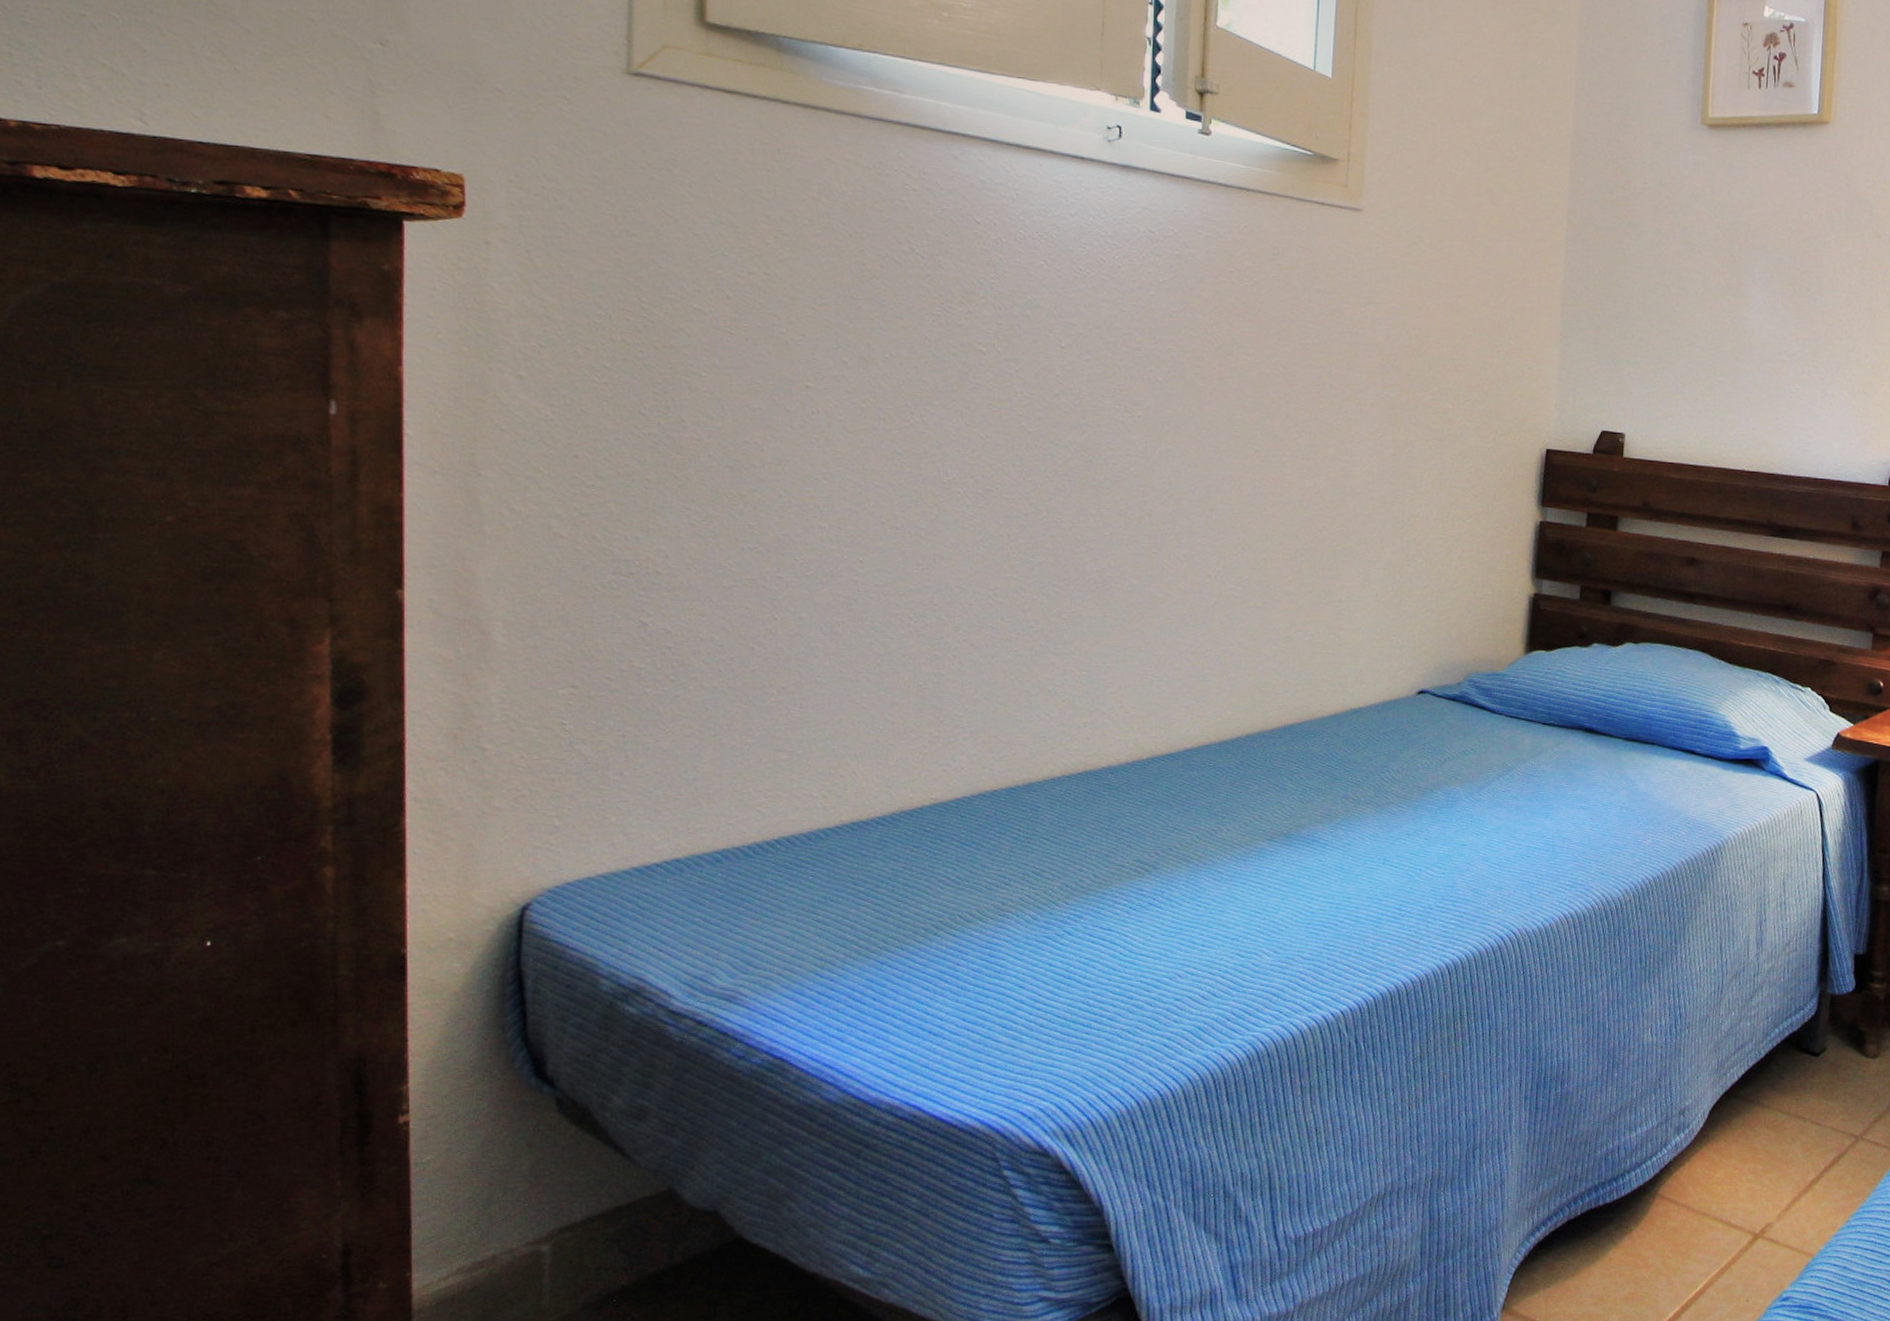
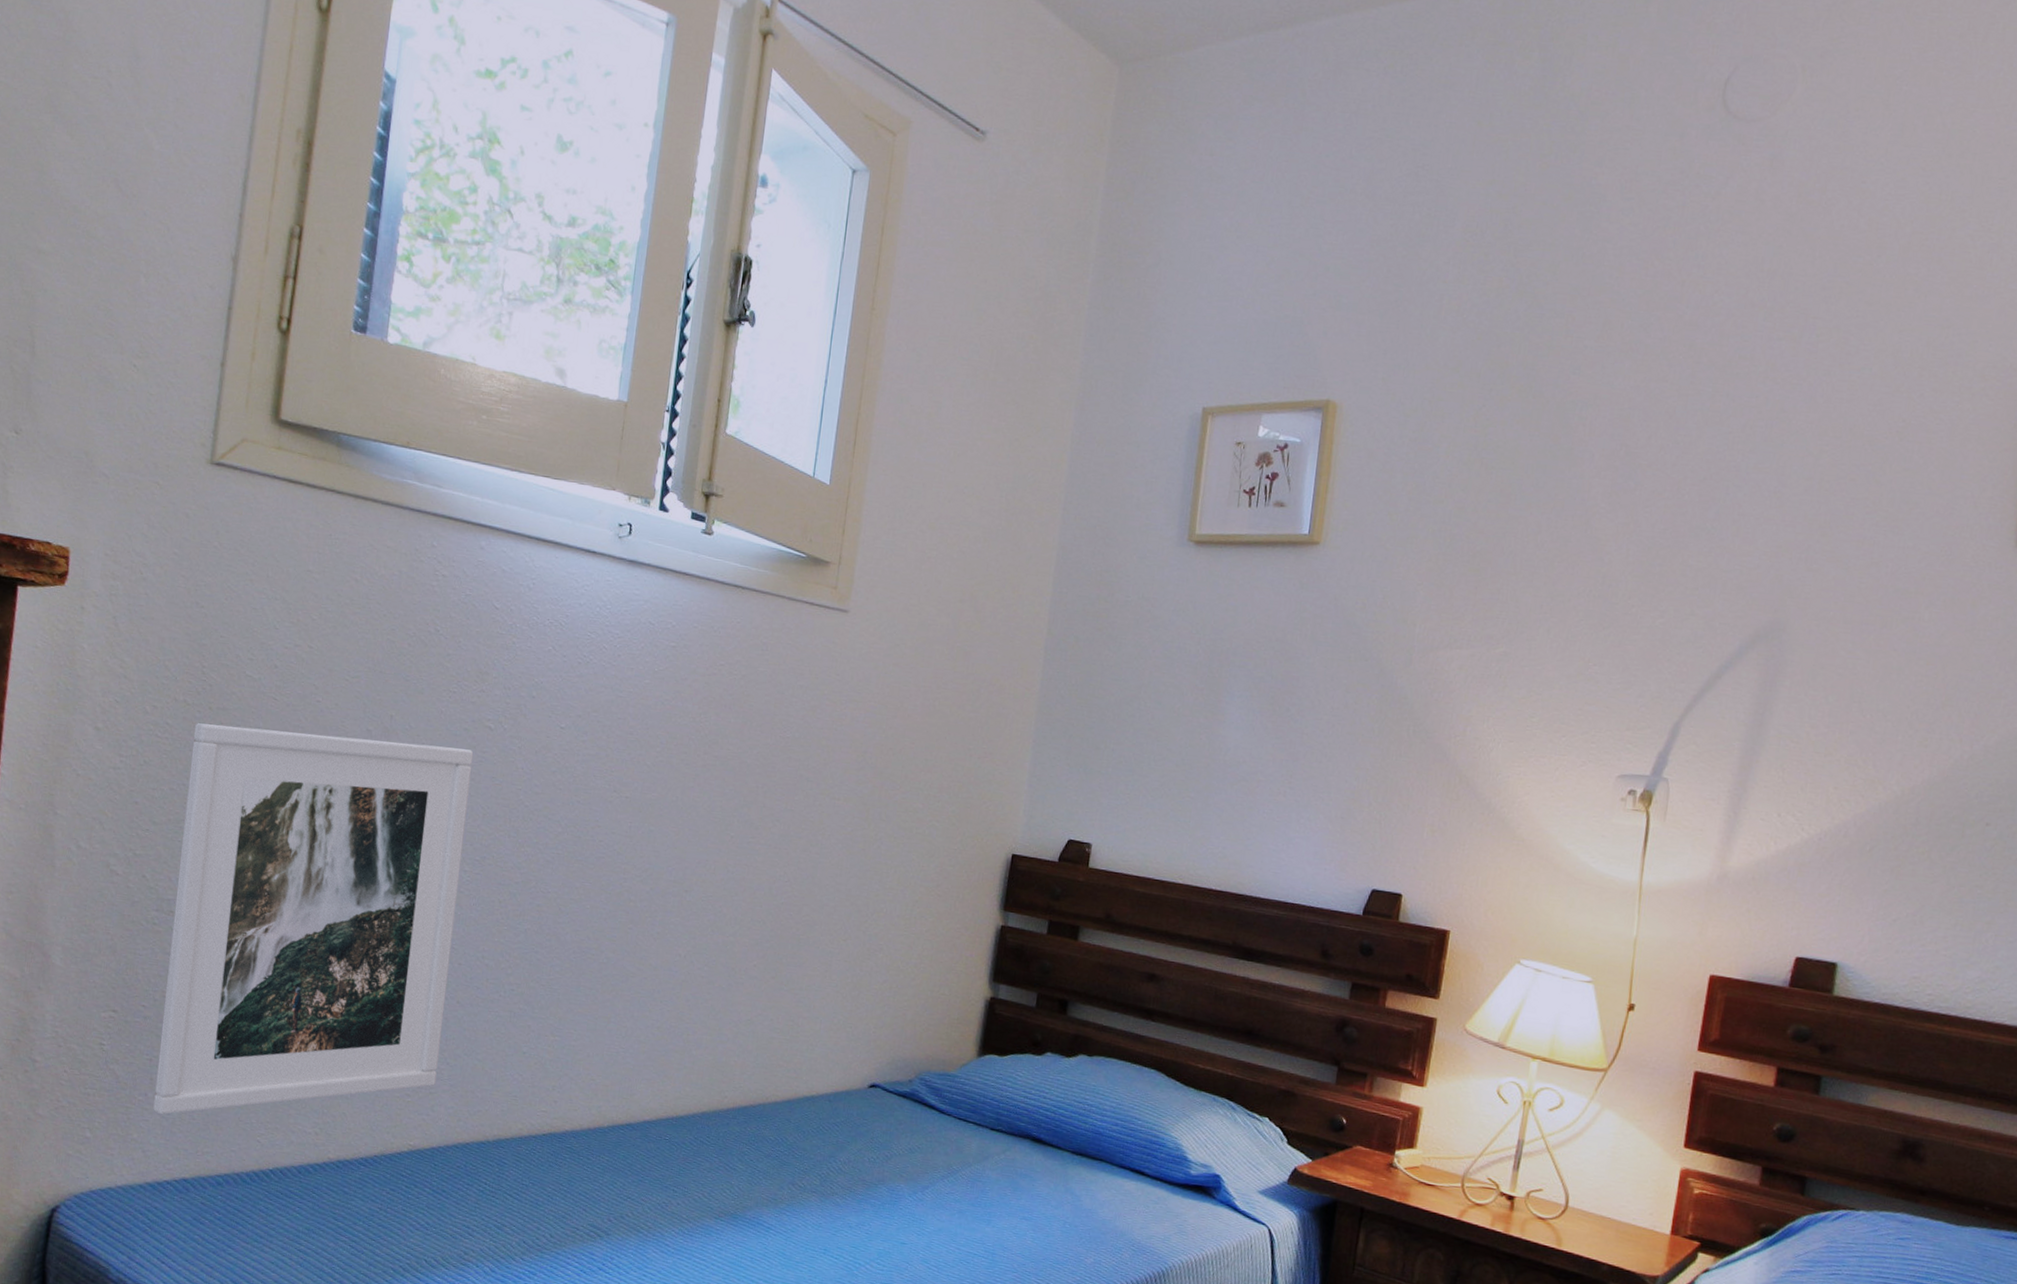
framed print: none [632,364,966,794] -> present [153,723,474,1115]

